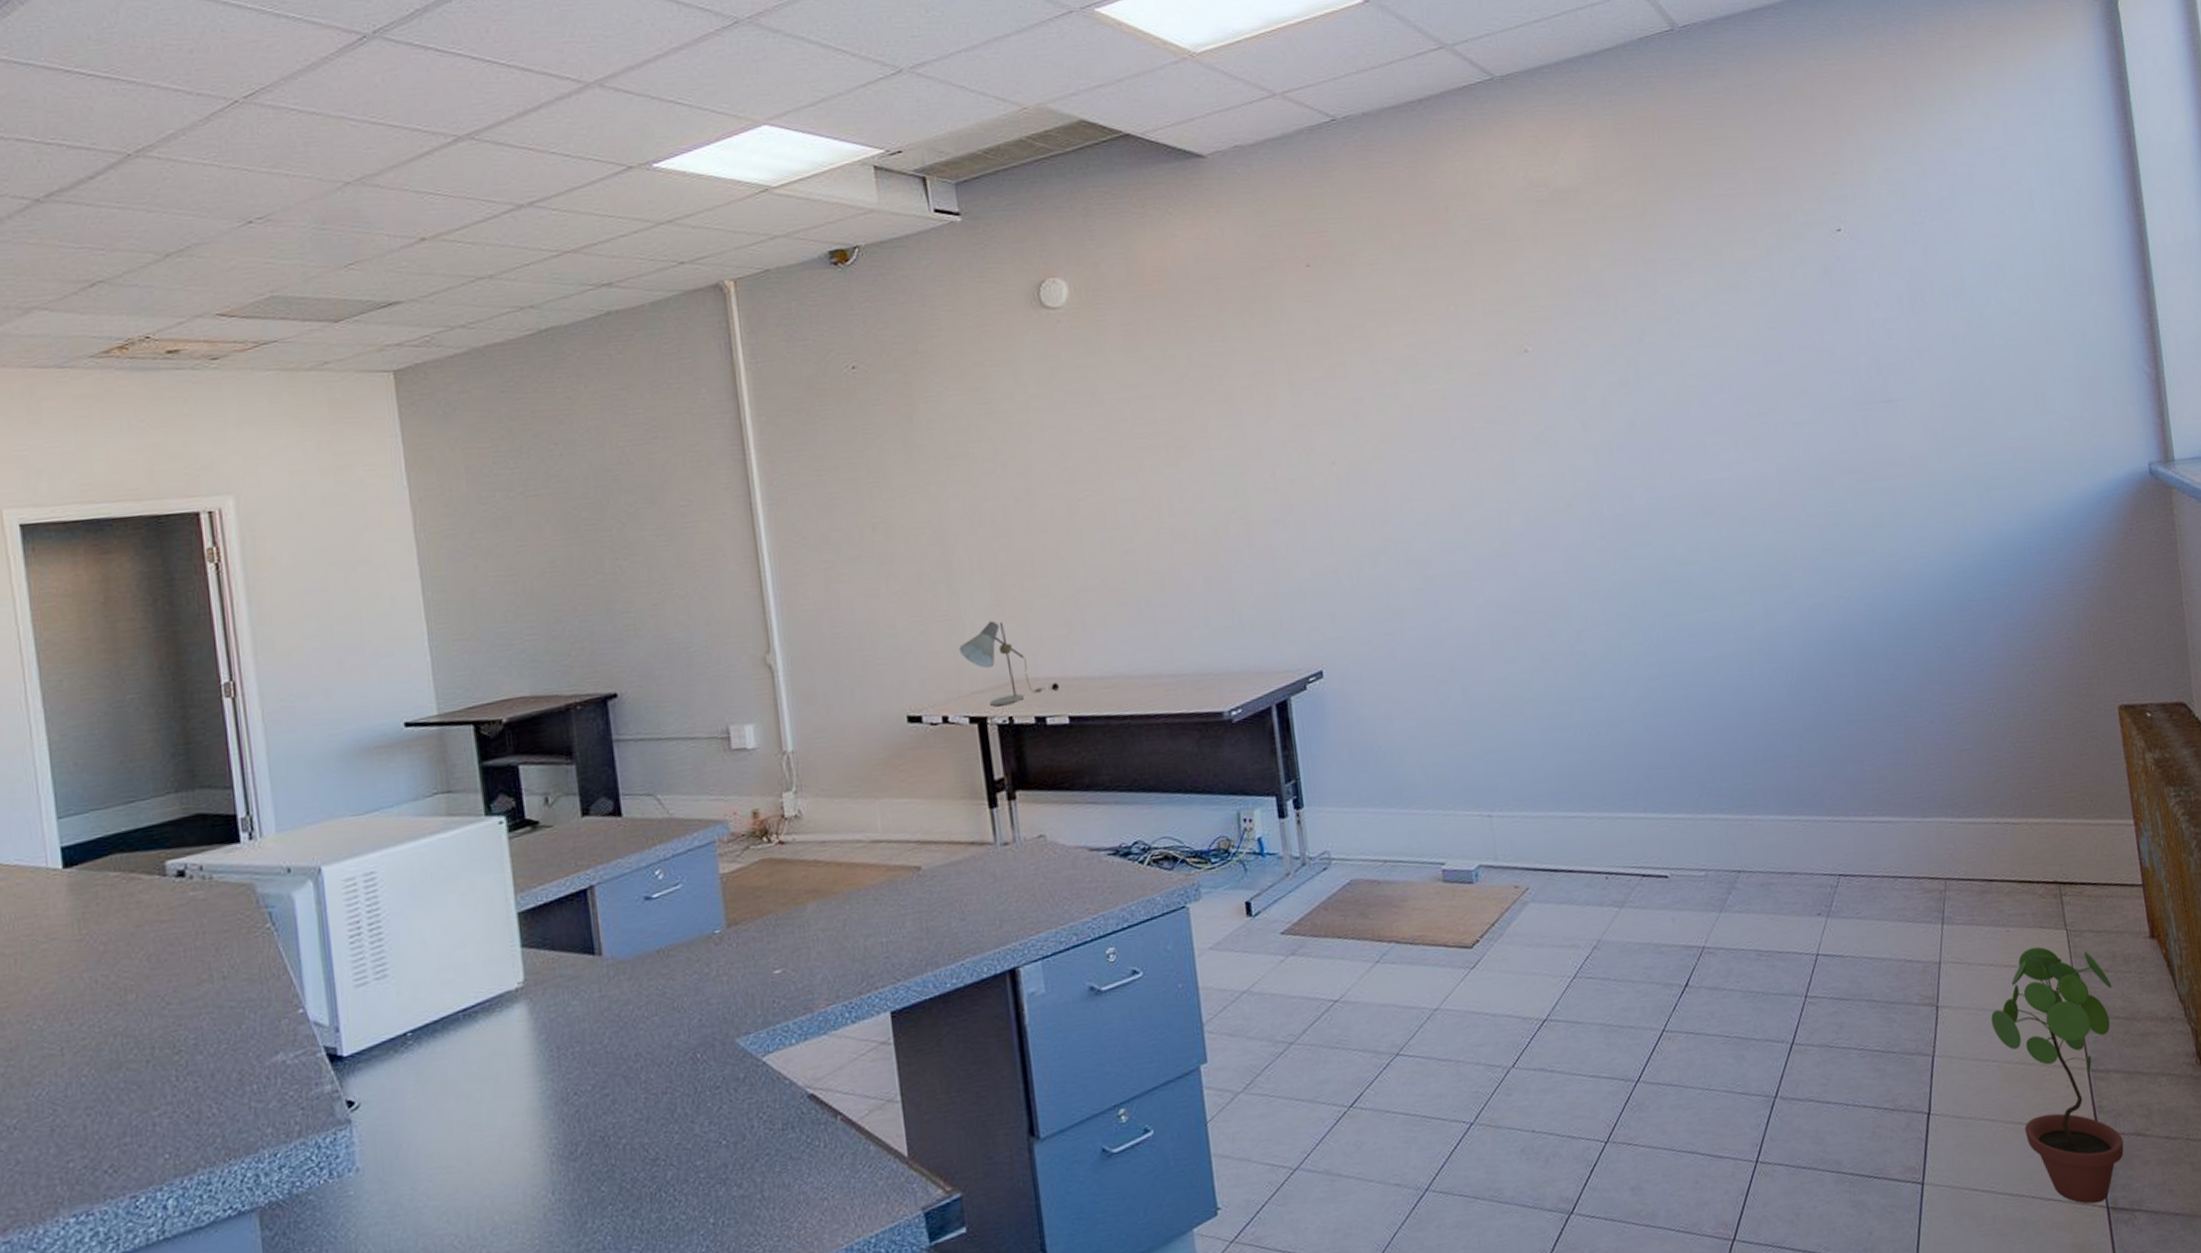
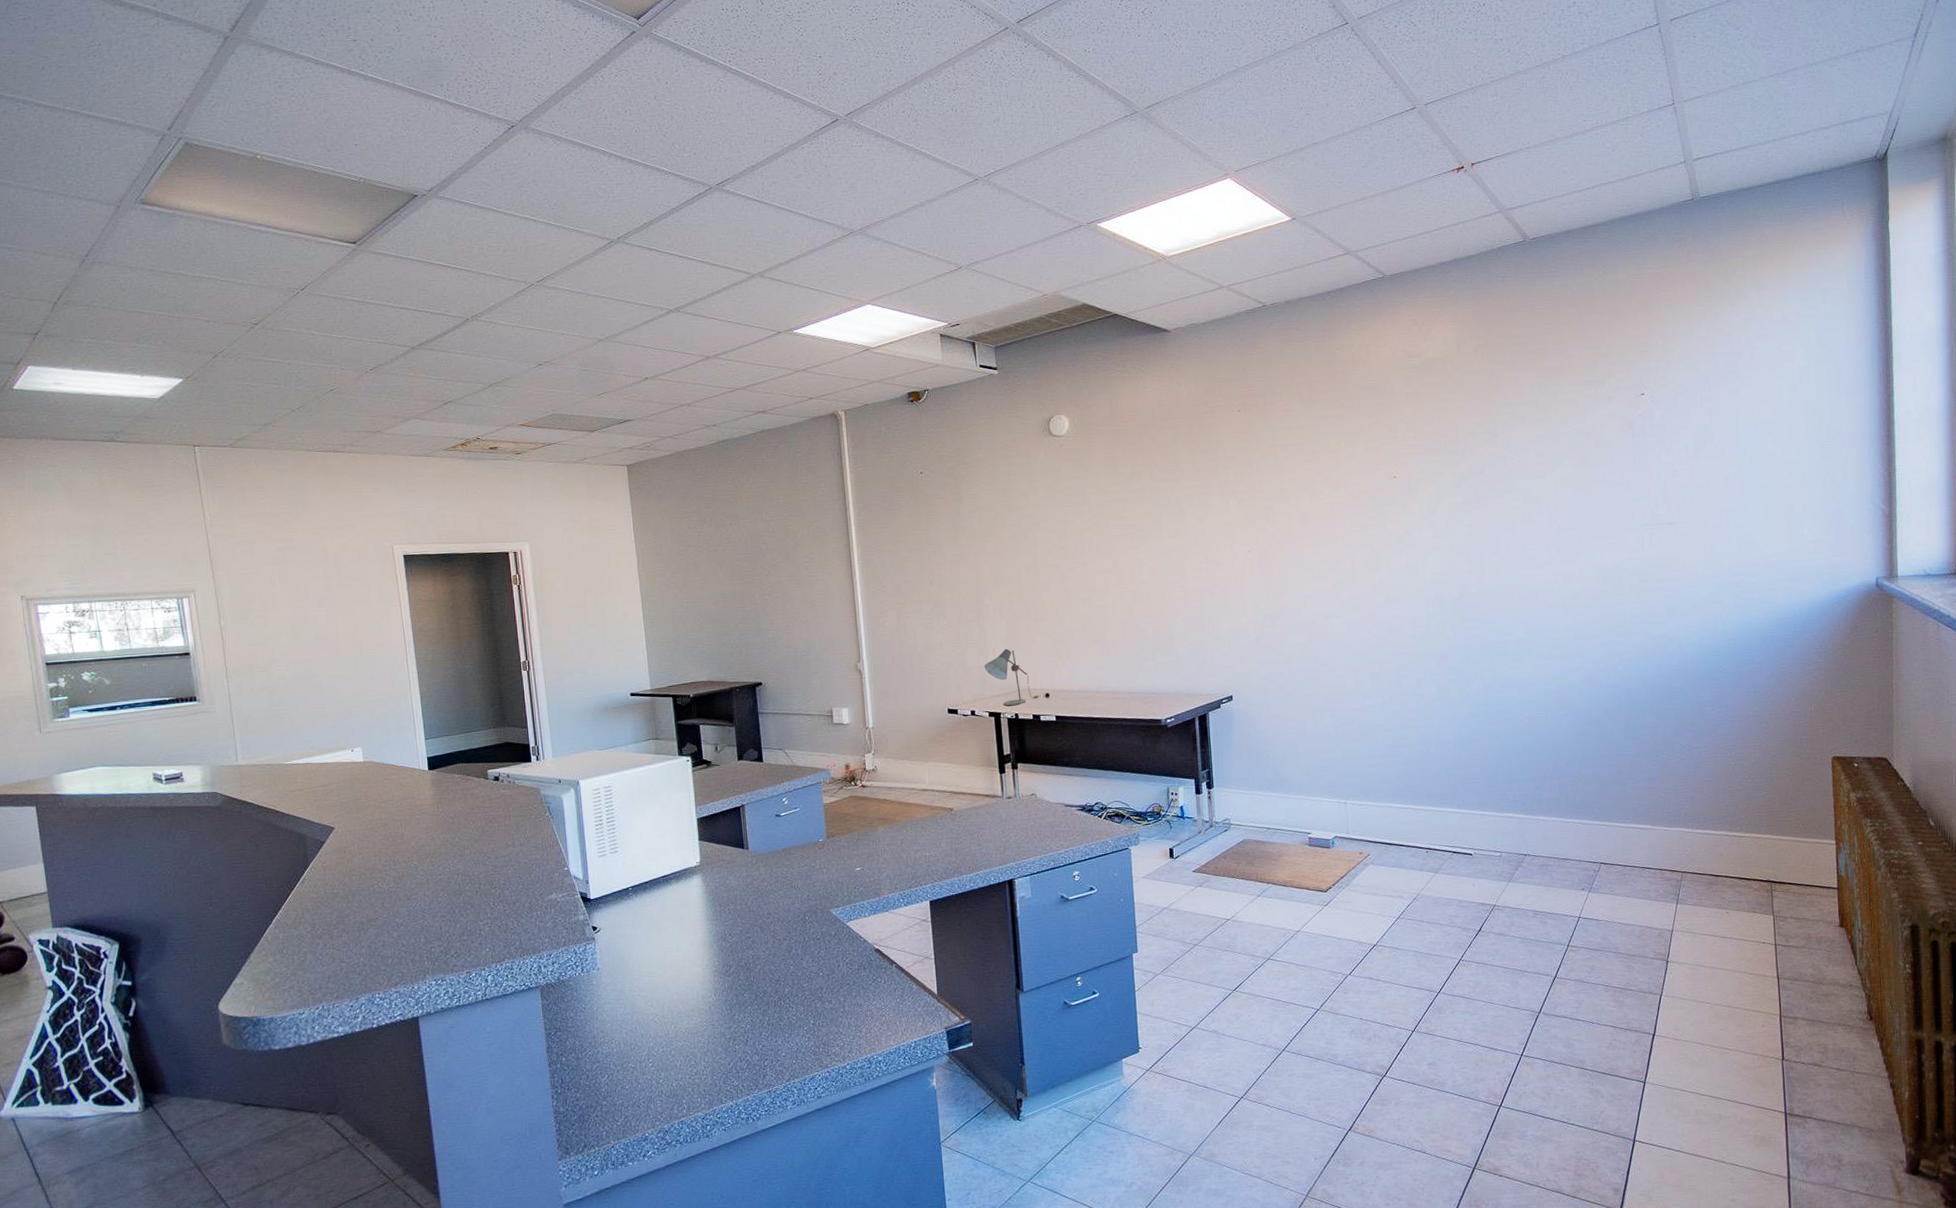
potted plant: present [1990,946,2124,1204] -> none [1708,925,1805,1110]

